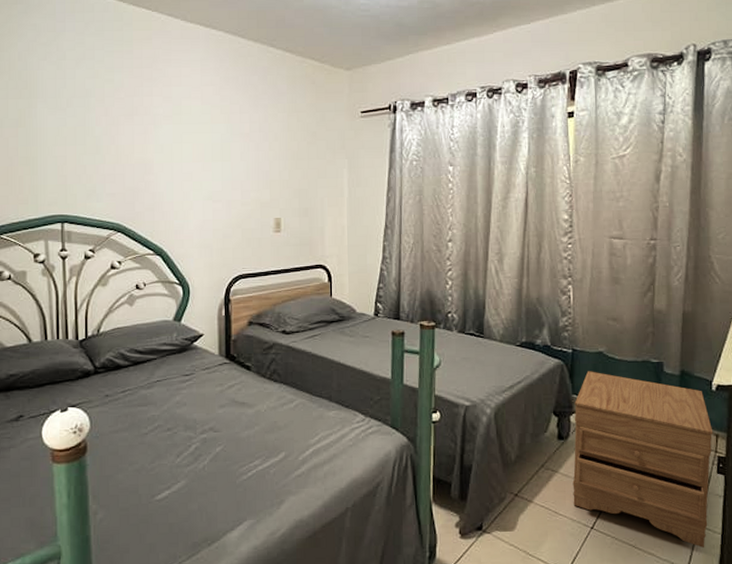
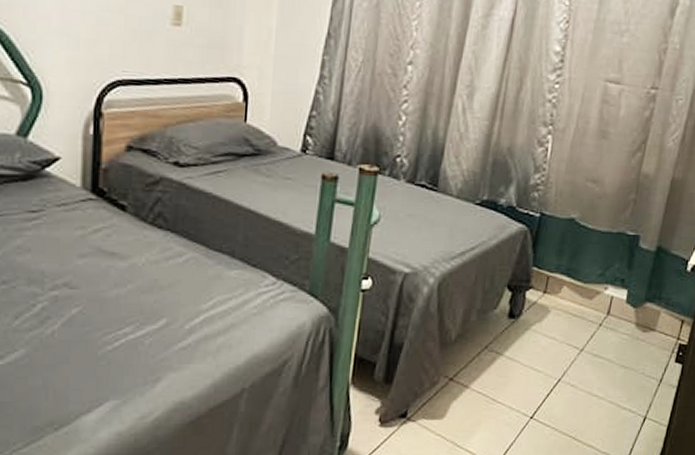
nightstand: present [572,371,713,548] -> none [515,240,680,440]

